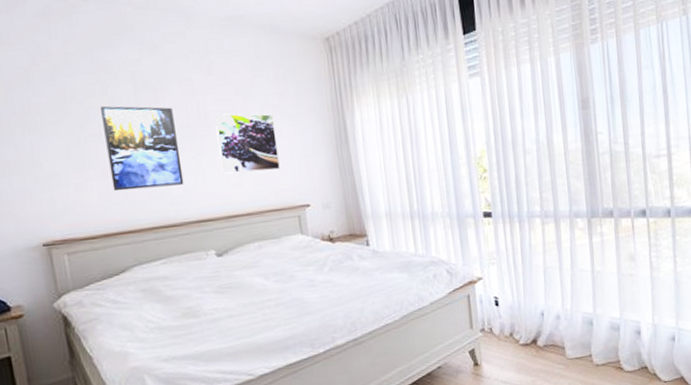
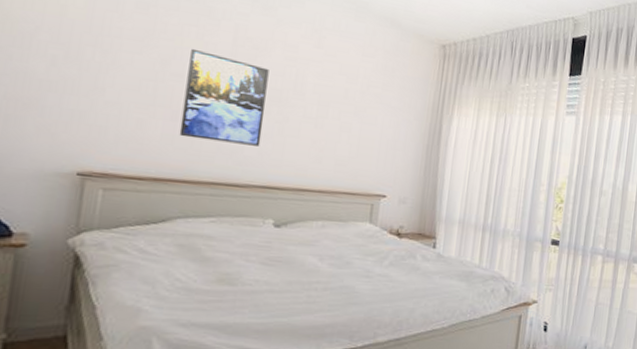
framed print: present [214,113,280,174] -> none [303,85,372,155]

